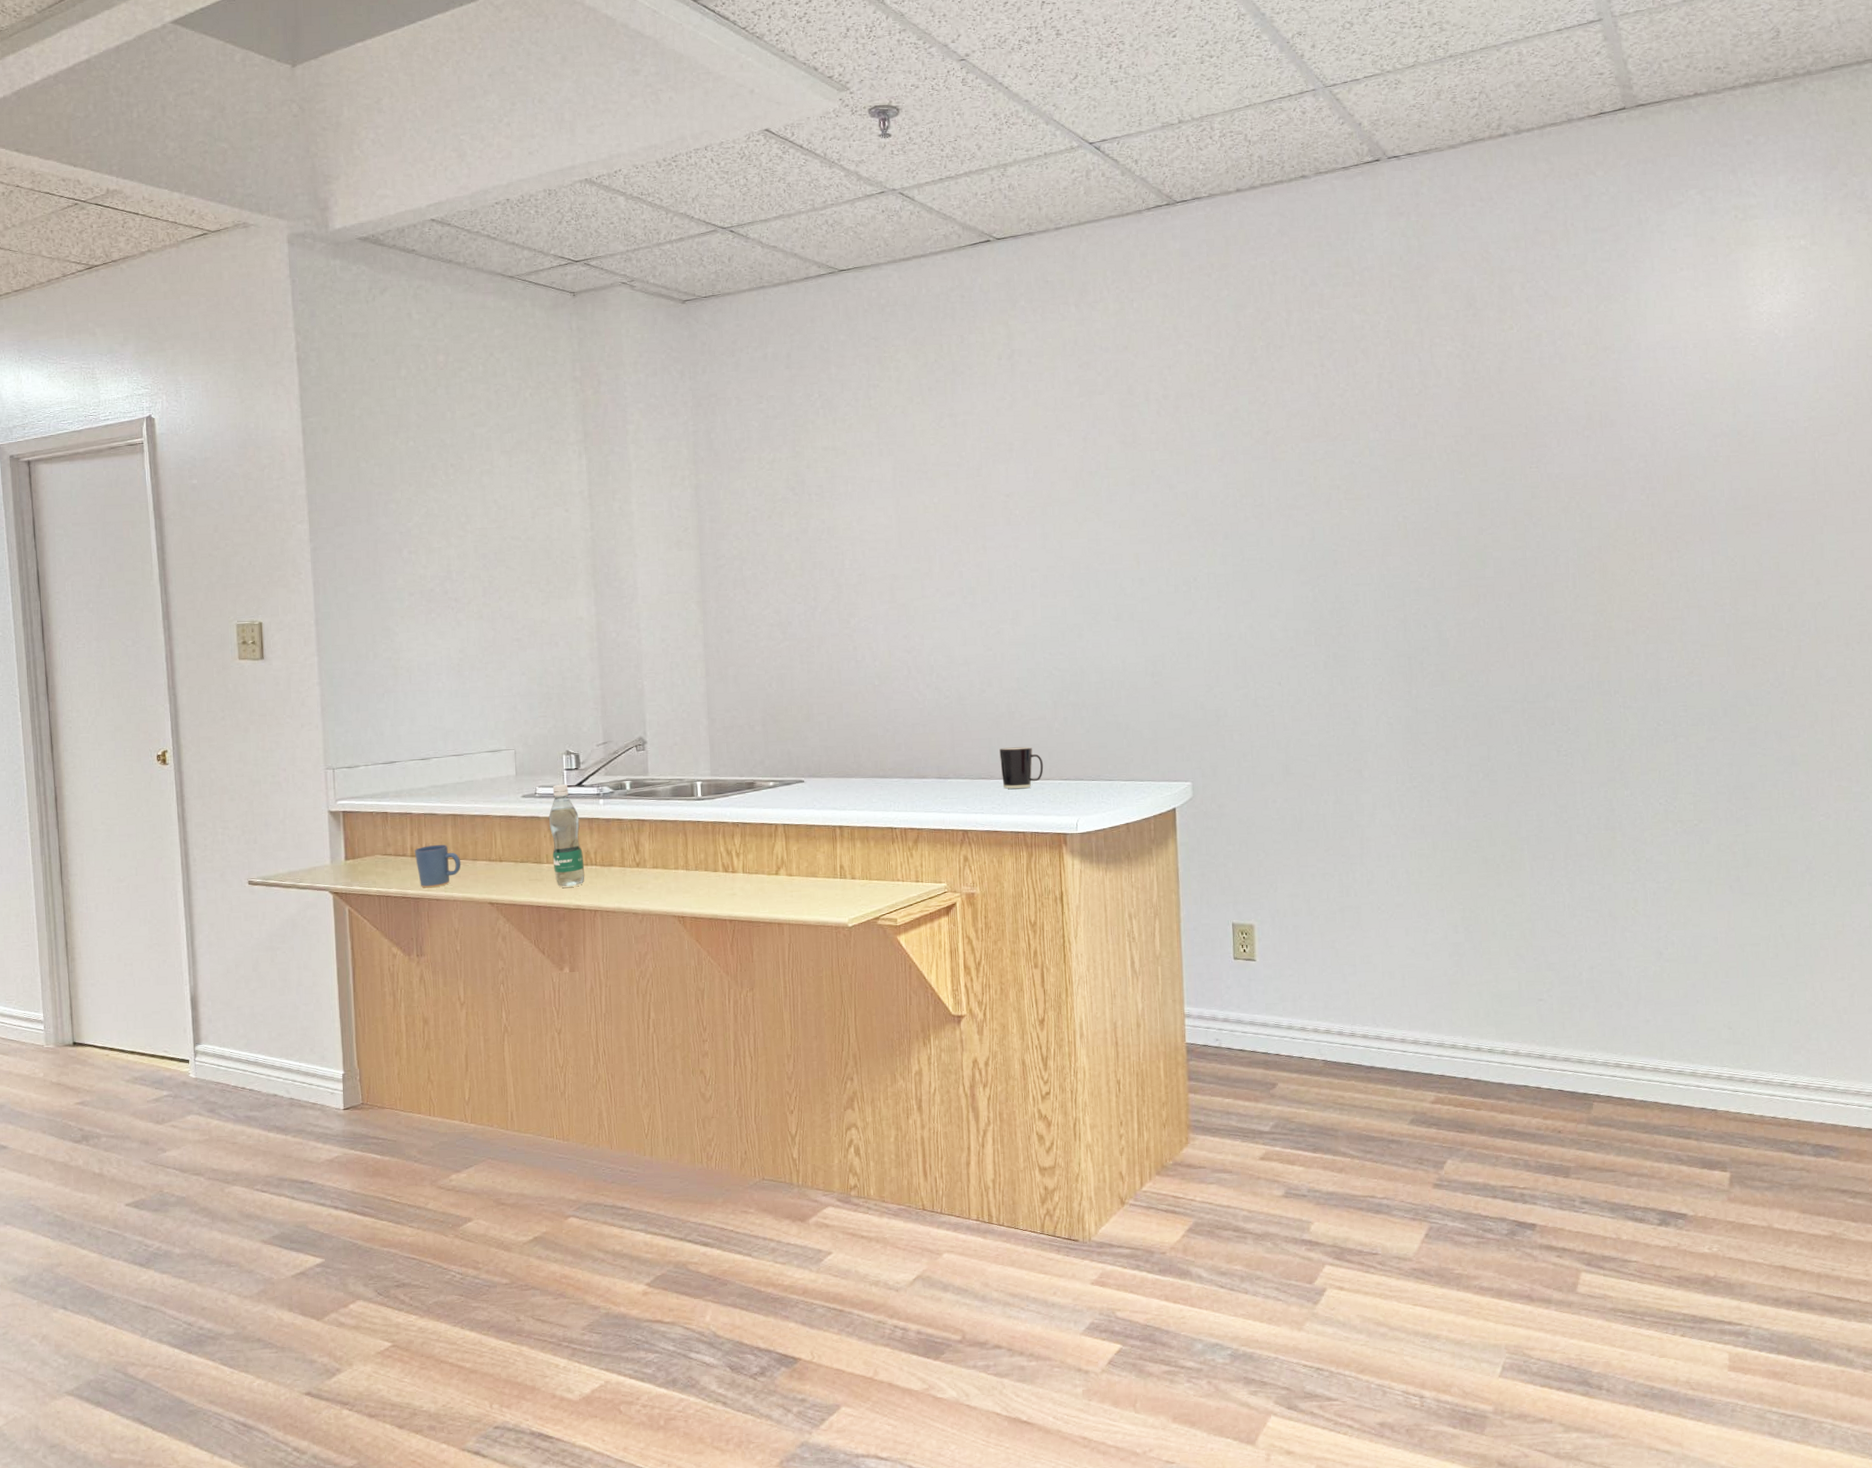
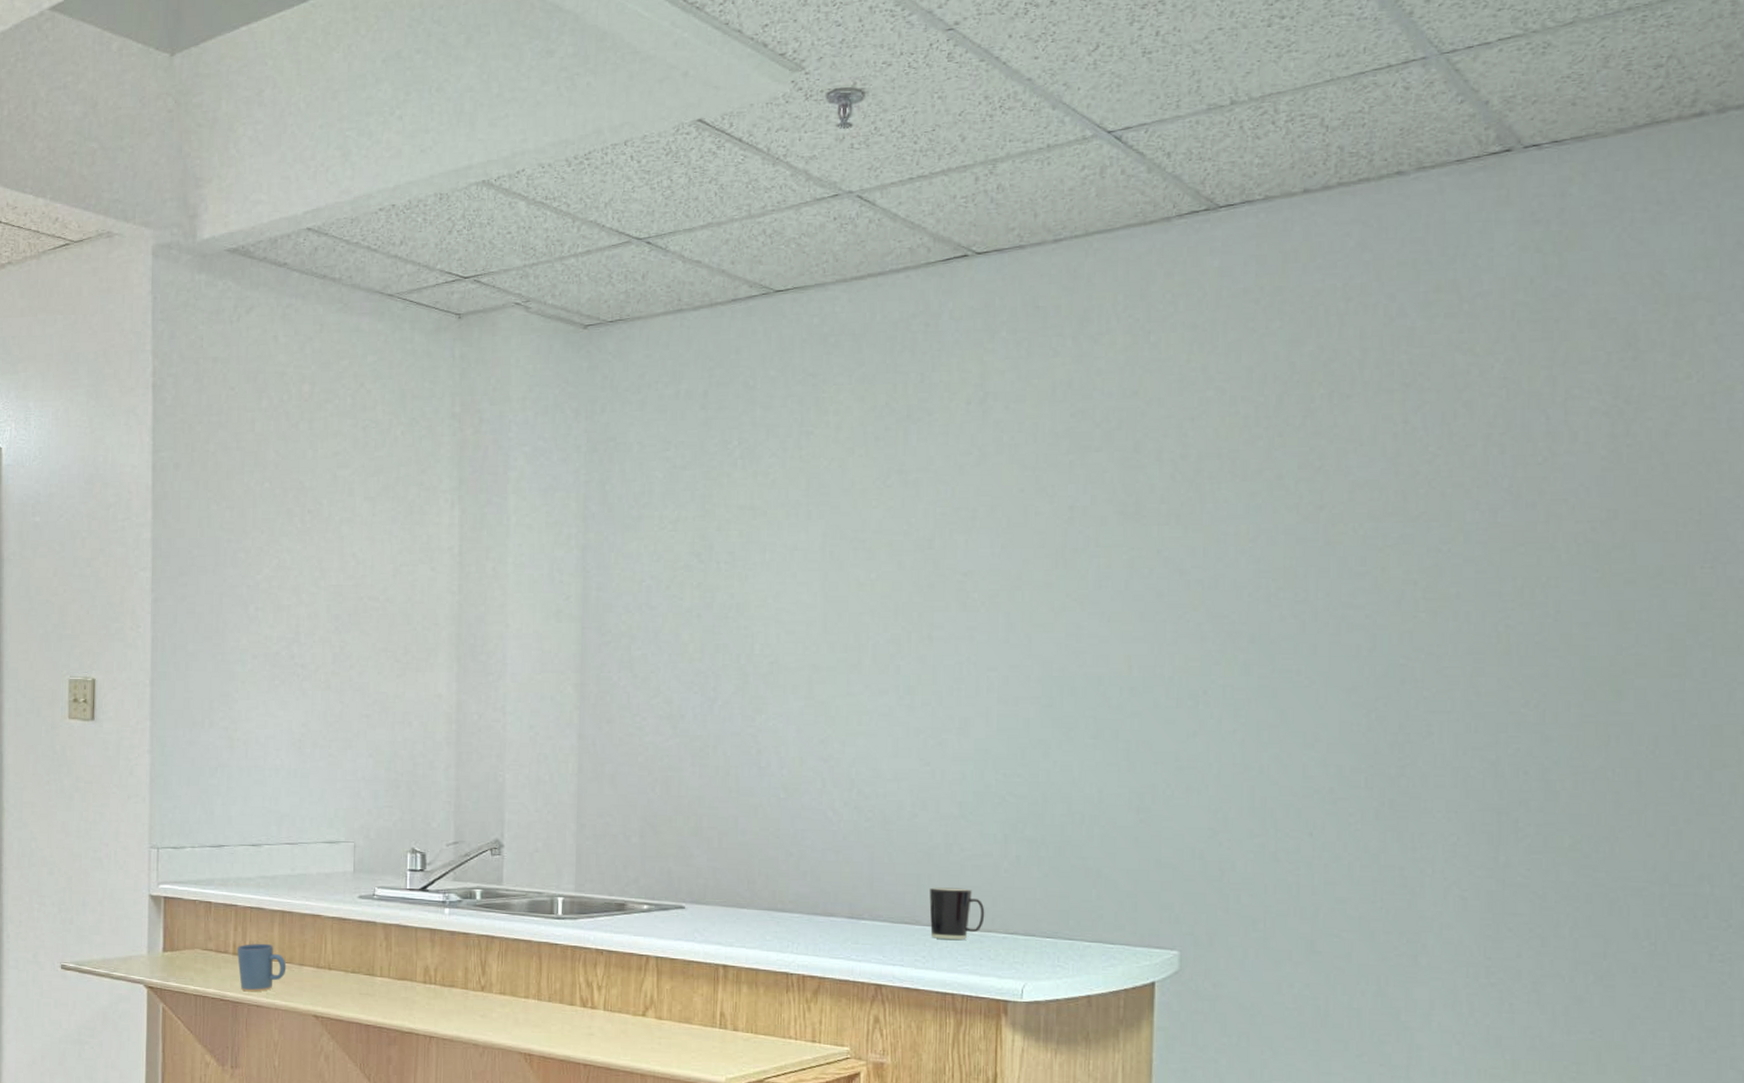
bottle: present [548,784,585,888] -> none [386,887,422,1007]

